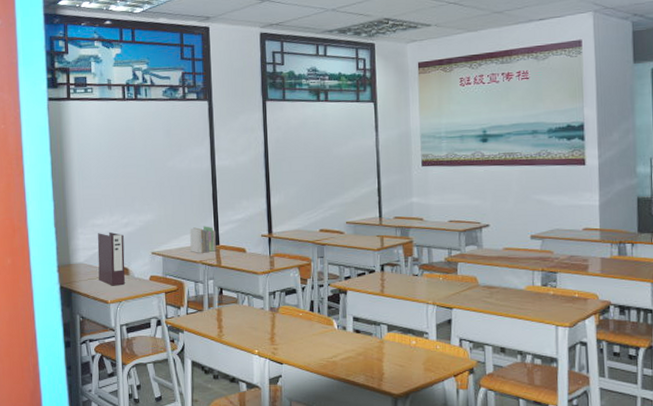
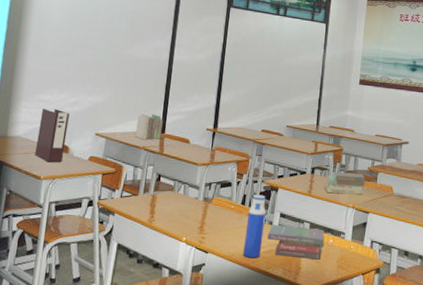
water bottle: none [318,299,339,366] -> present [243,194,266,258]
books: none [343,329,406,363] -> present [267,224,325,260]
books: none [397,266,444,291] -> present [324,171,366,195]

